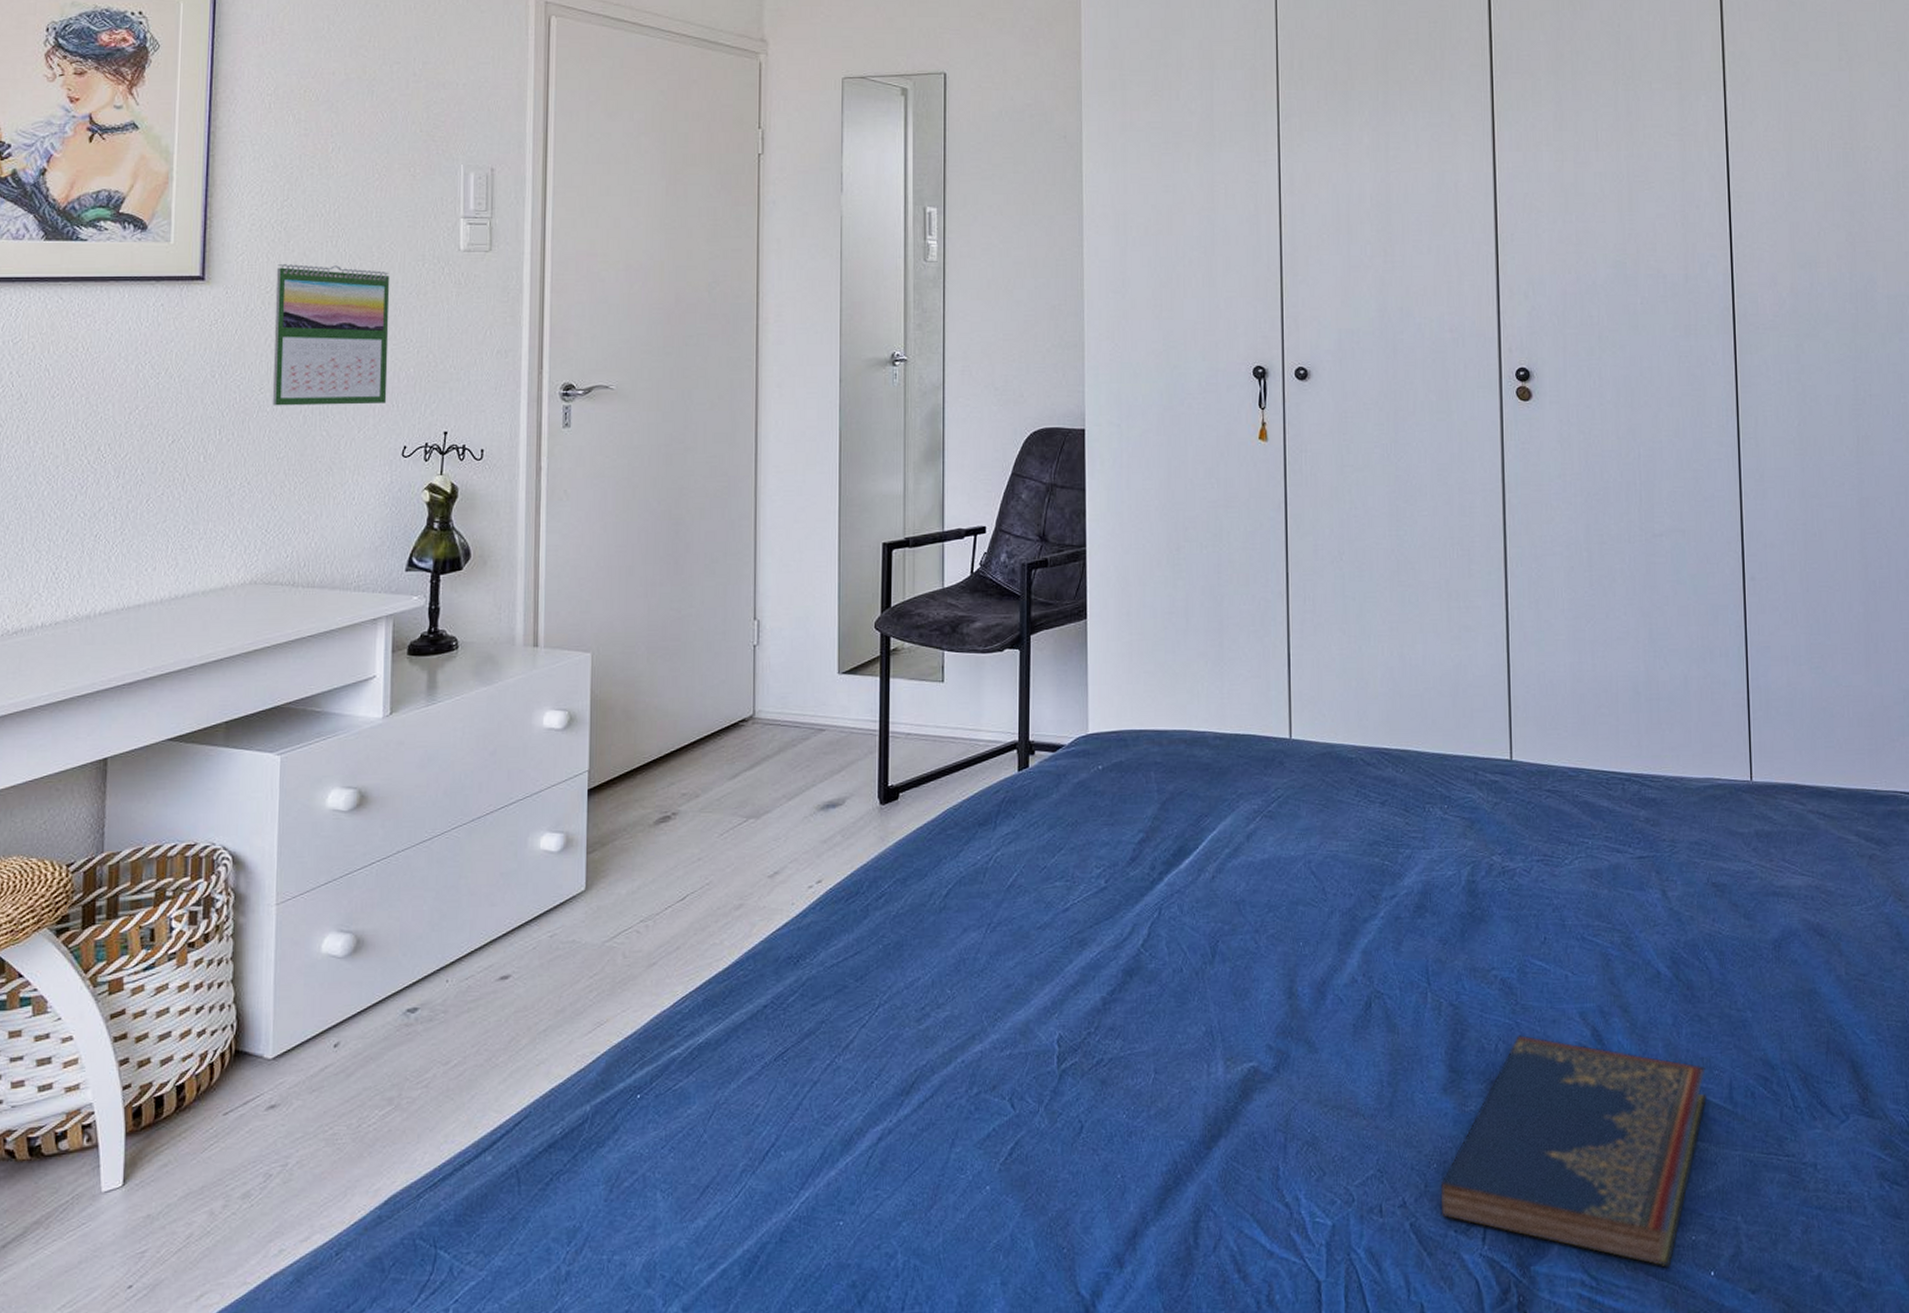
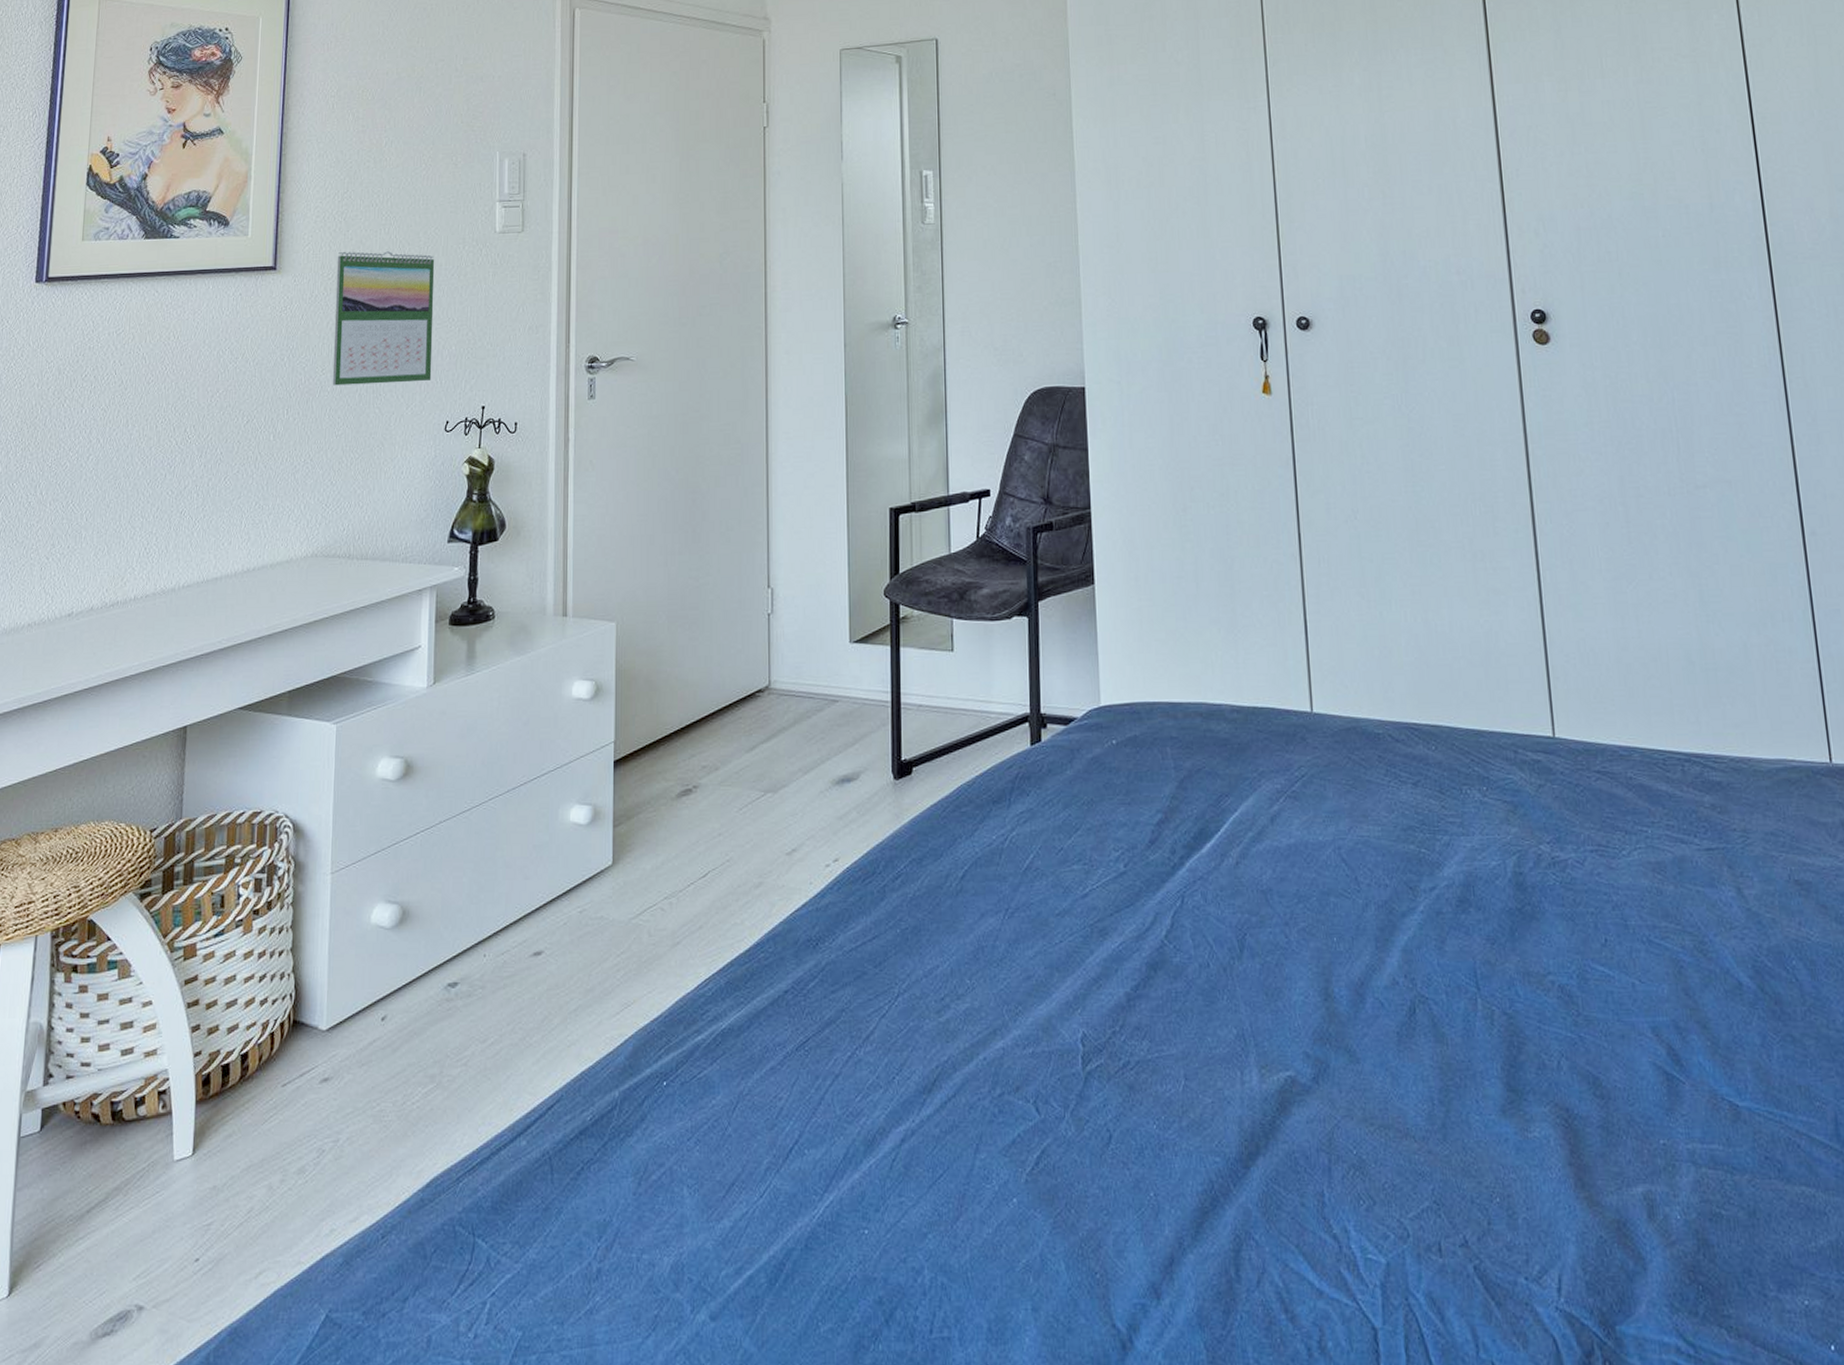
hardcover book: present [1440,1035,1706,1267] -> none [1506,1052,1809,1337]

